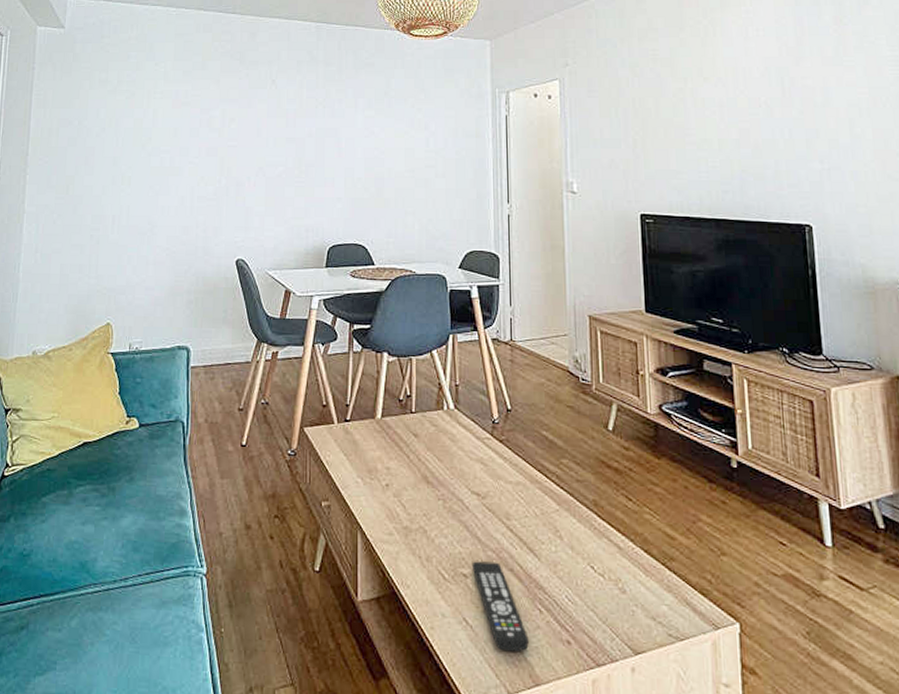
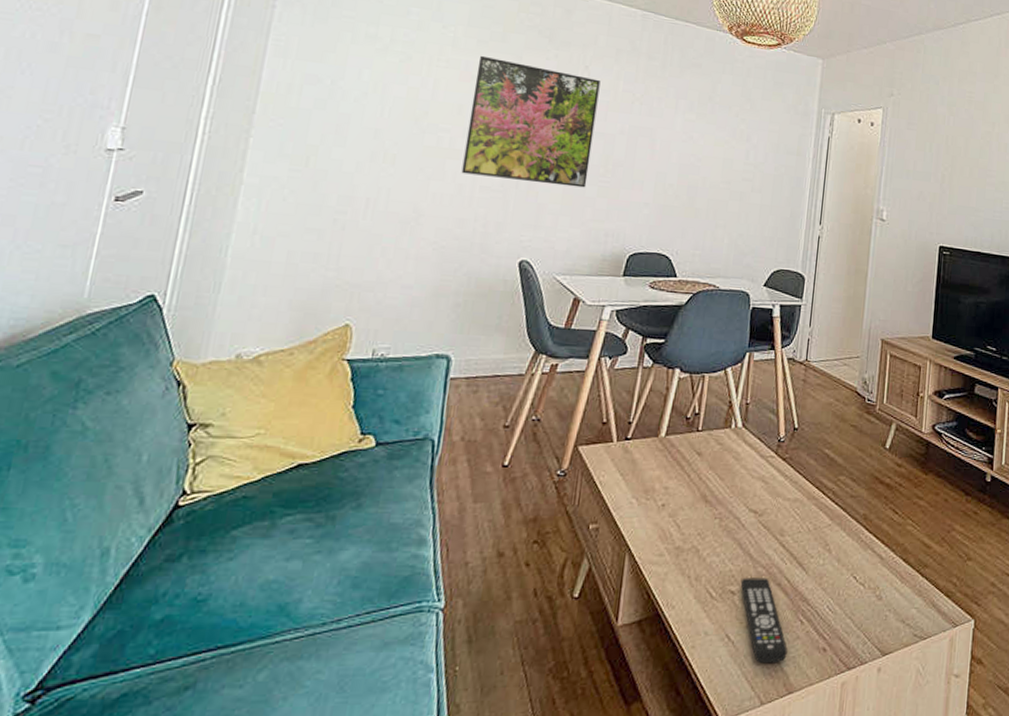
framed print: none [182,84,287,189] -> present [461,55,601,188]

